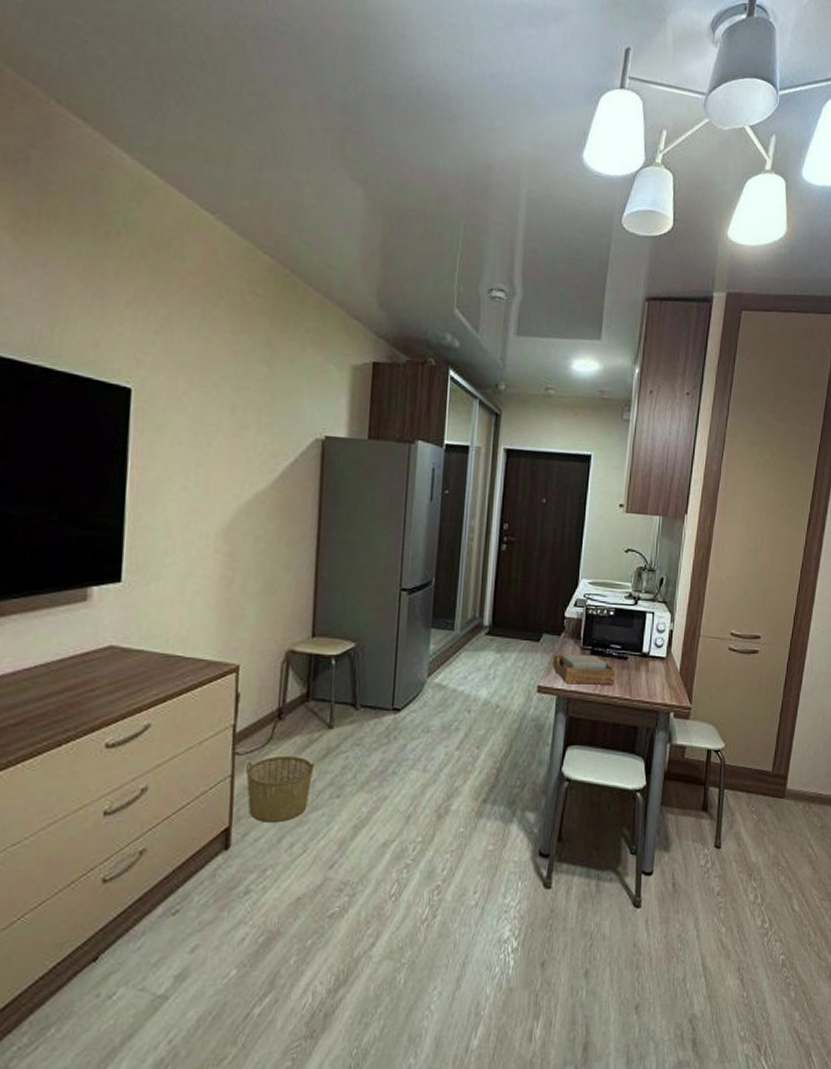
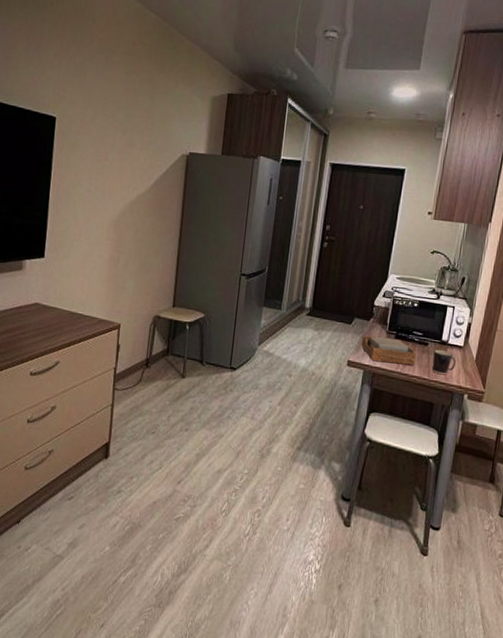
basket: present [246,755,315,822] -> none [121,394,171,444]
mug: none [633,663,659,693] -> present [431,349,456,375]

